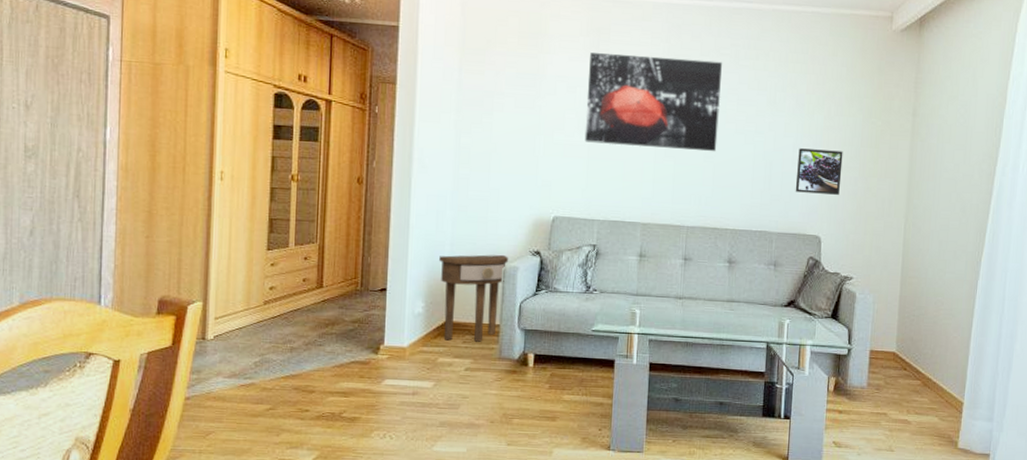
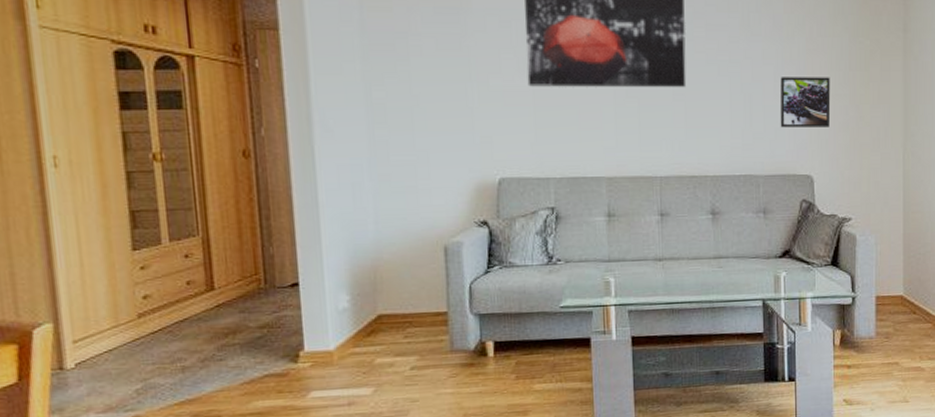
side table: present [439,254,509,342] -> none [362,228,450,337]

